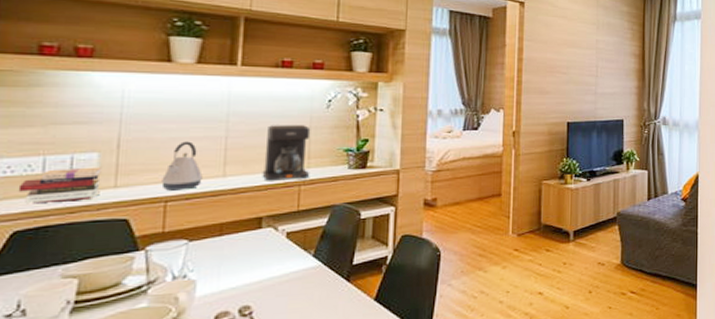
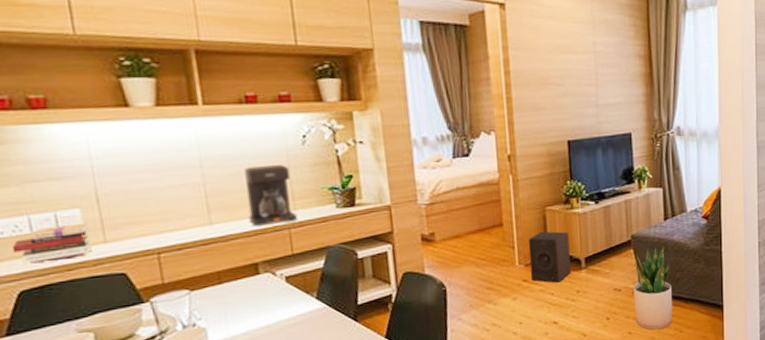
kettle: present [161,141,203,191] -> none [149,190,190,243]
studio monitor: none [521,203,561,254] -> present [528,231,571,283]
planter: none [616,224,652,306] -> present [633,246,673,330]

